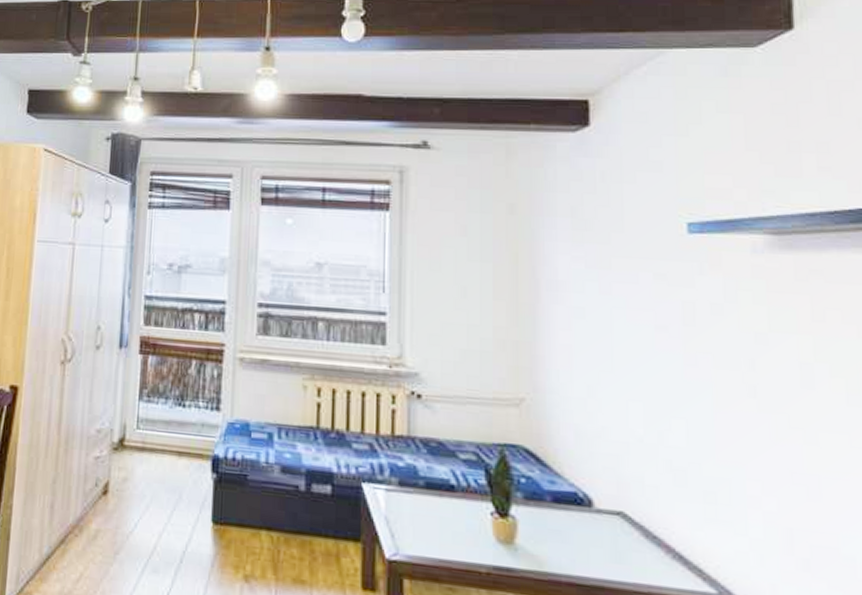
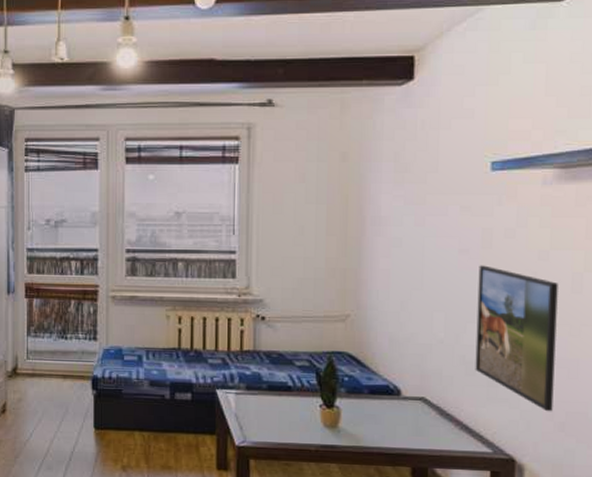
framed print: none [681,346,792,544] -> present [475,265,558,412]

